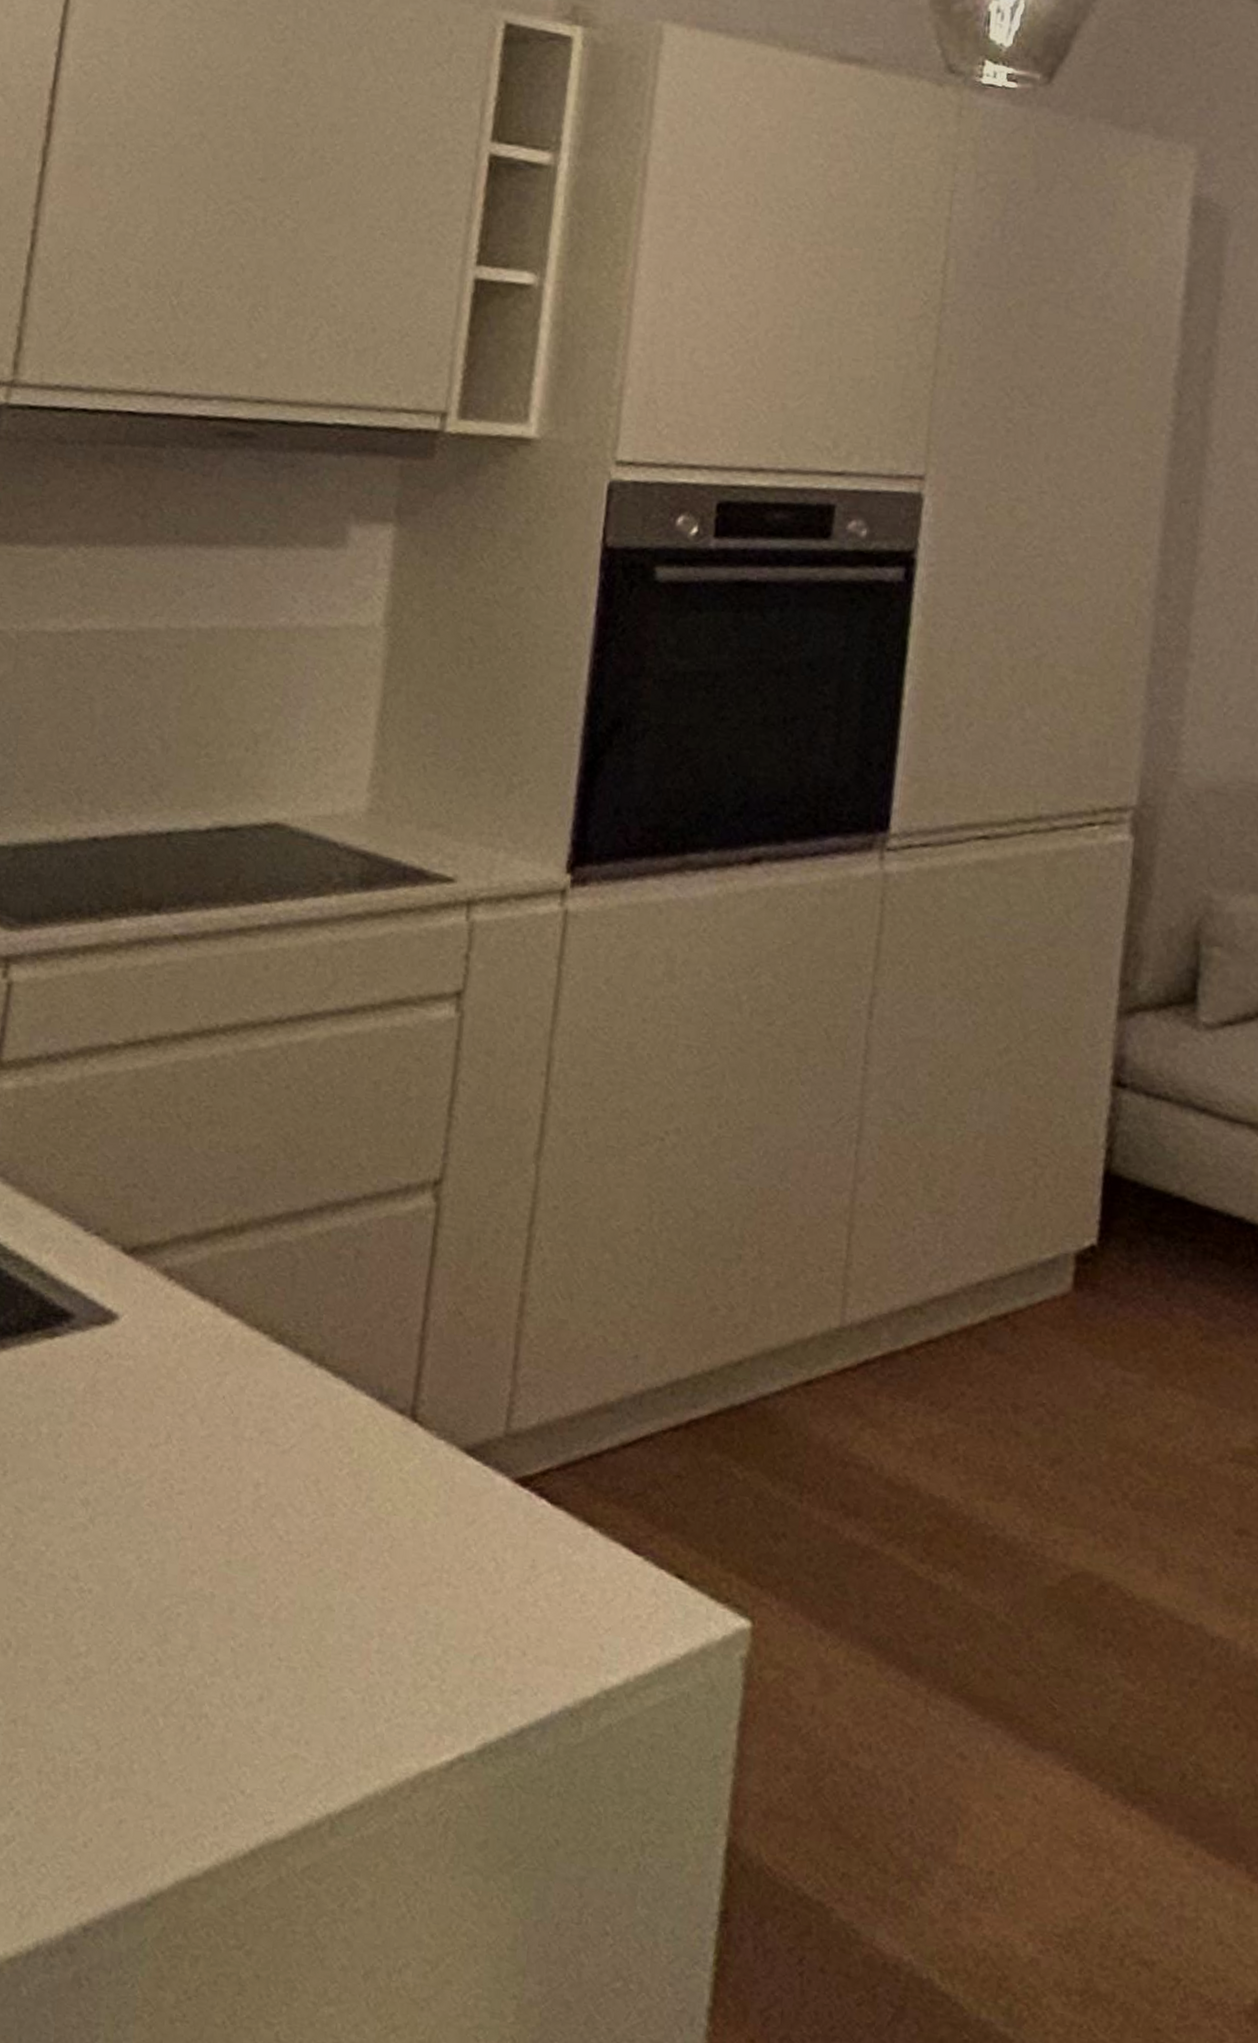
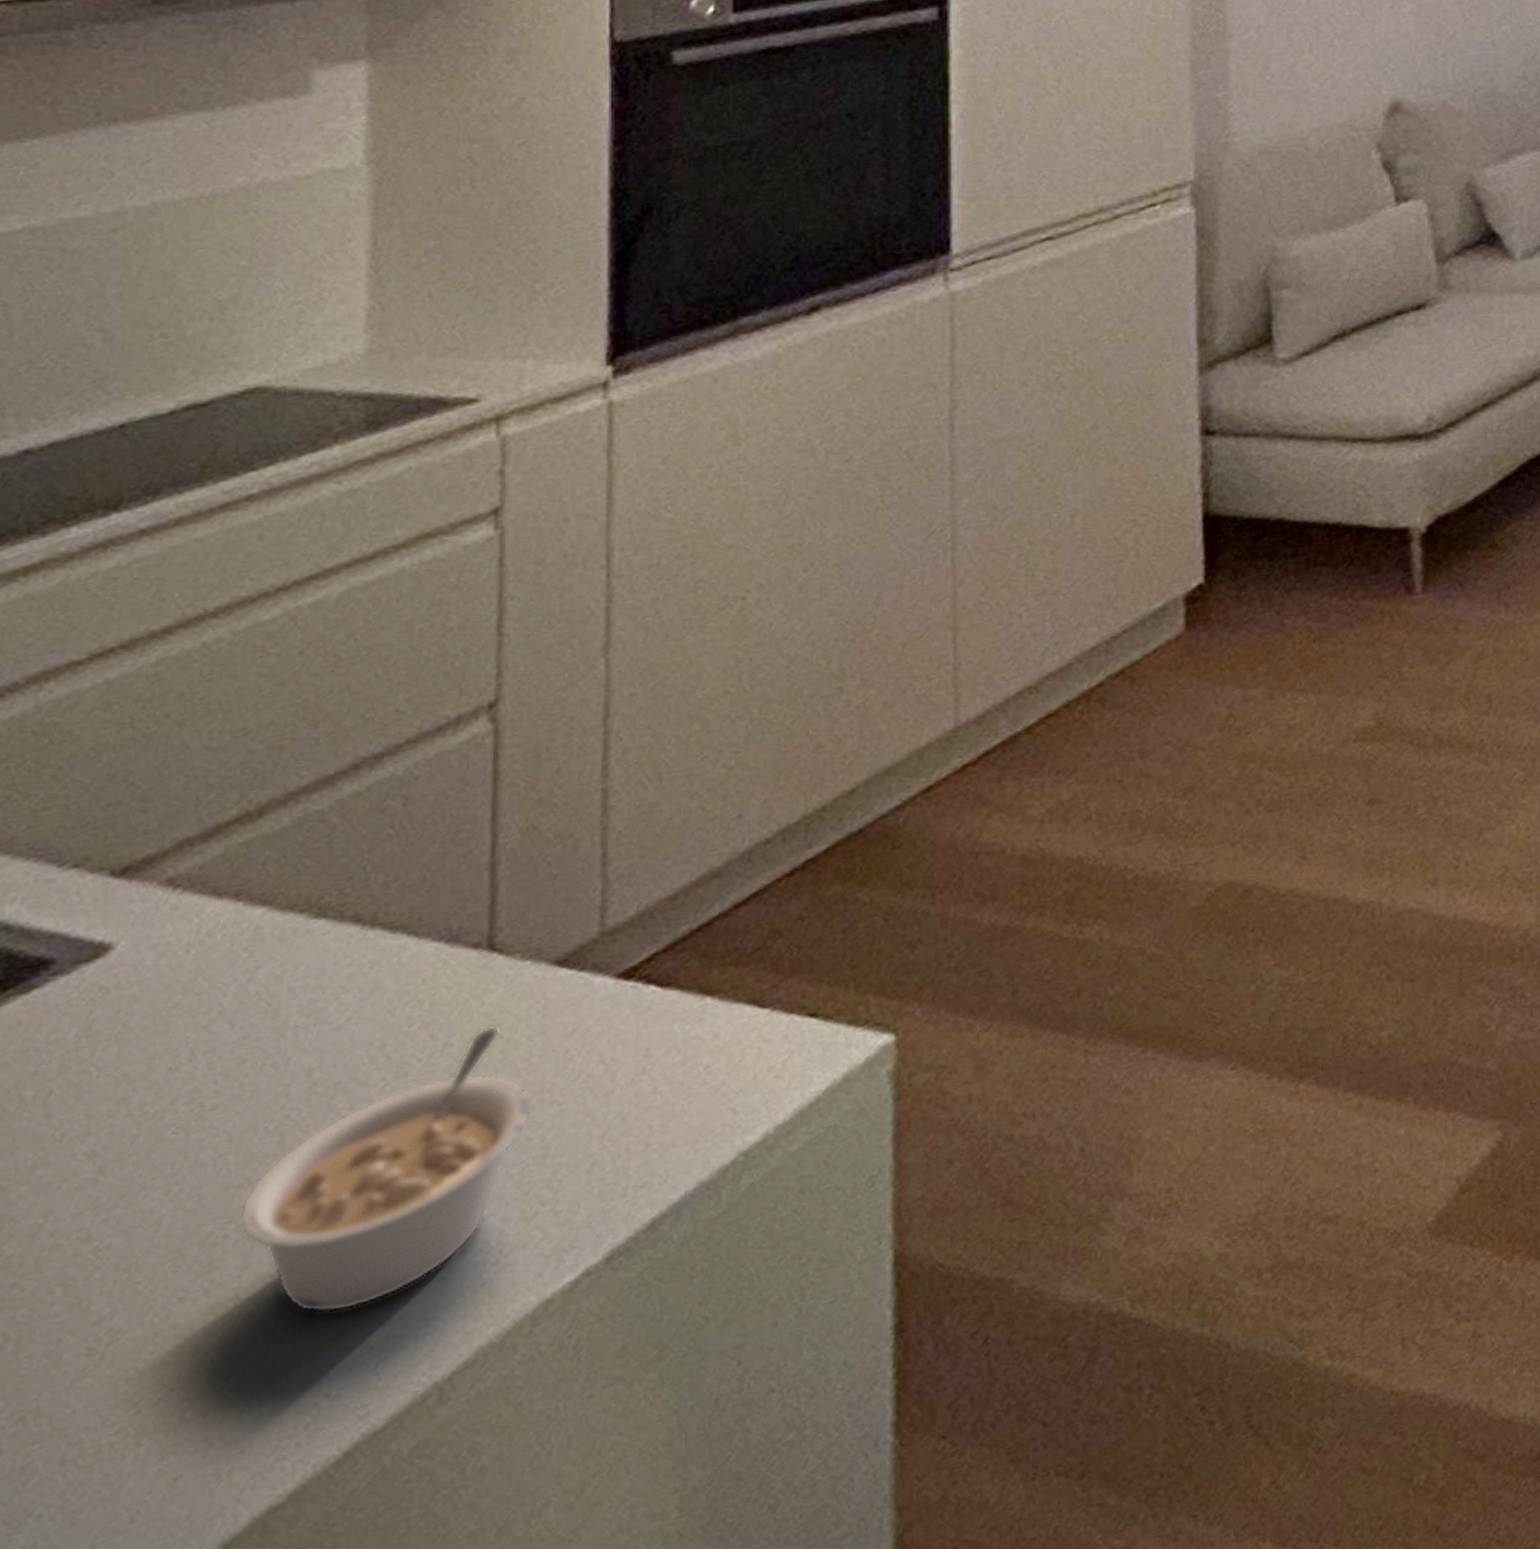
legume: none [189,1492,432,1720] -> present [238,1025,531,1314]

